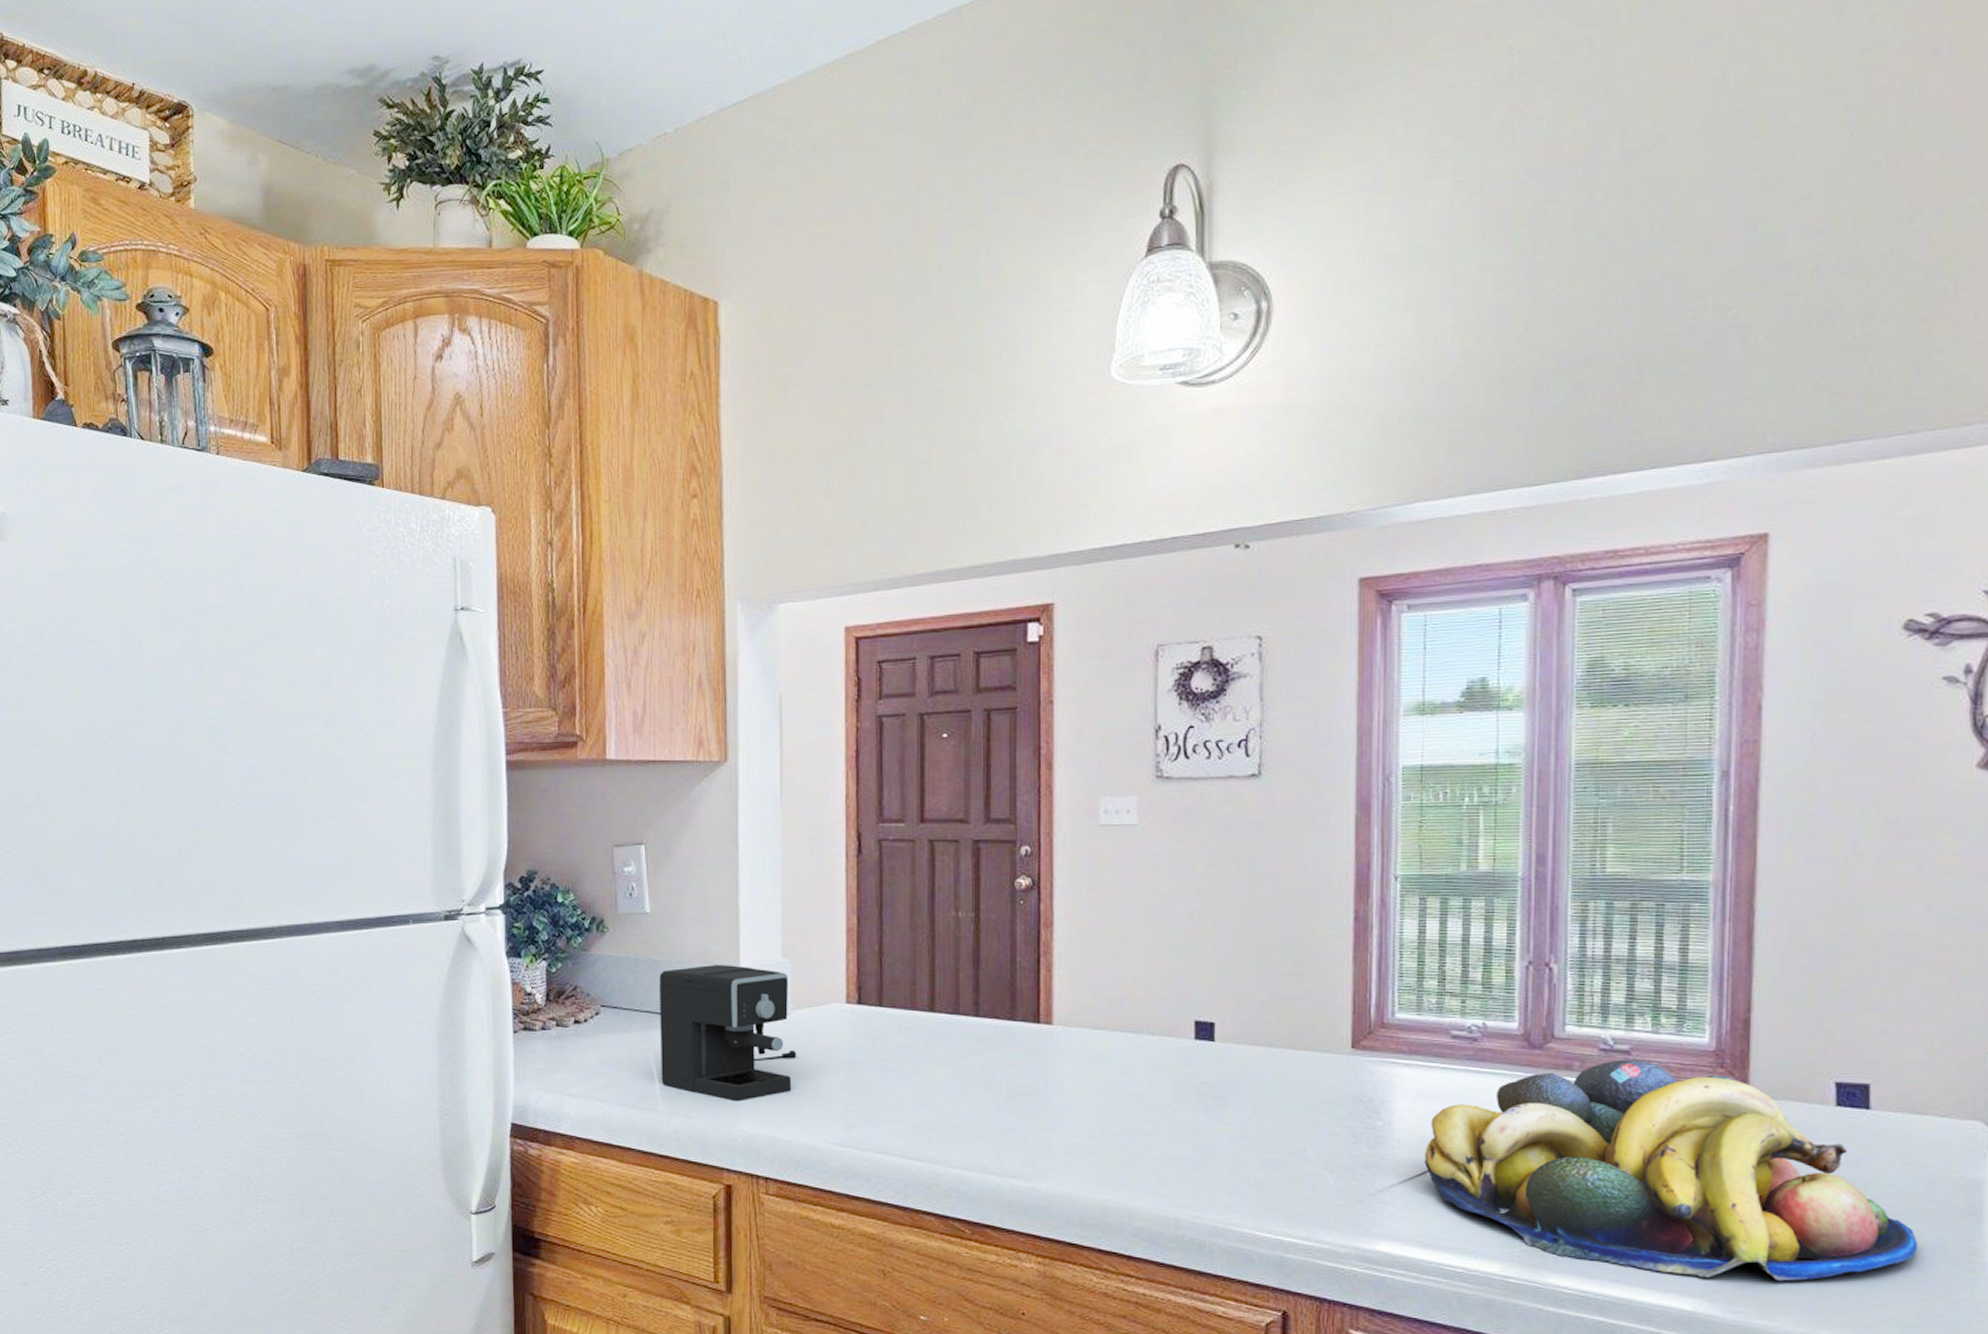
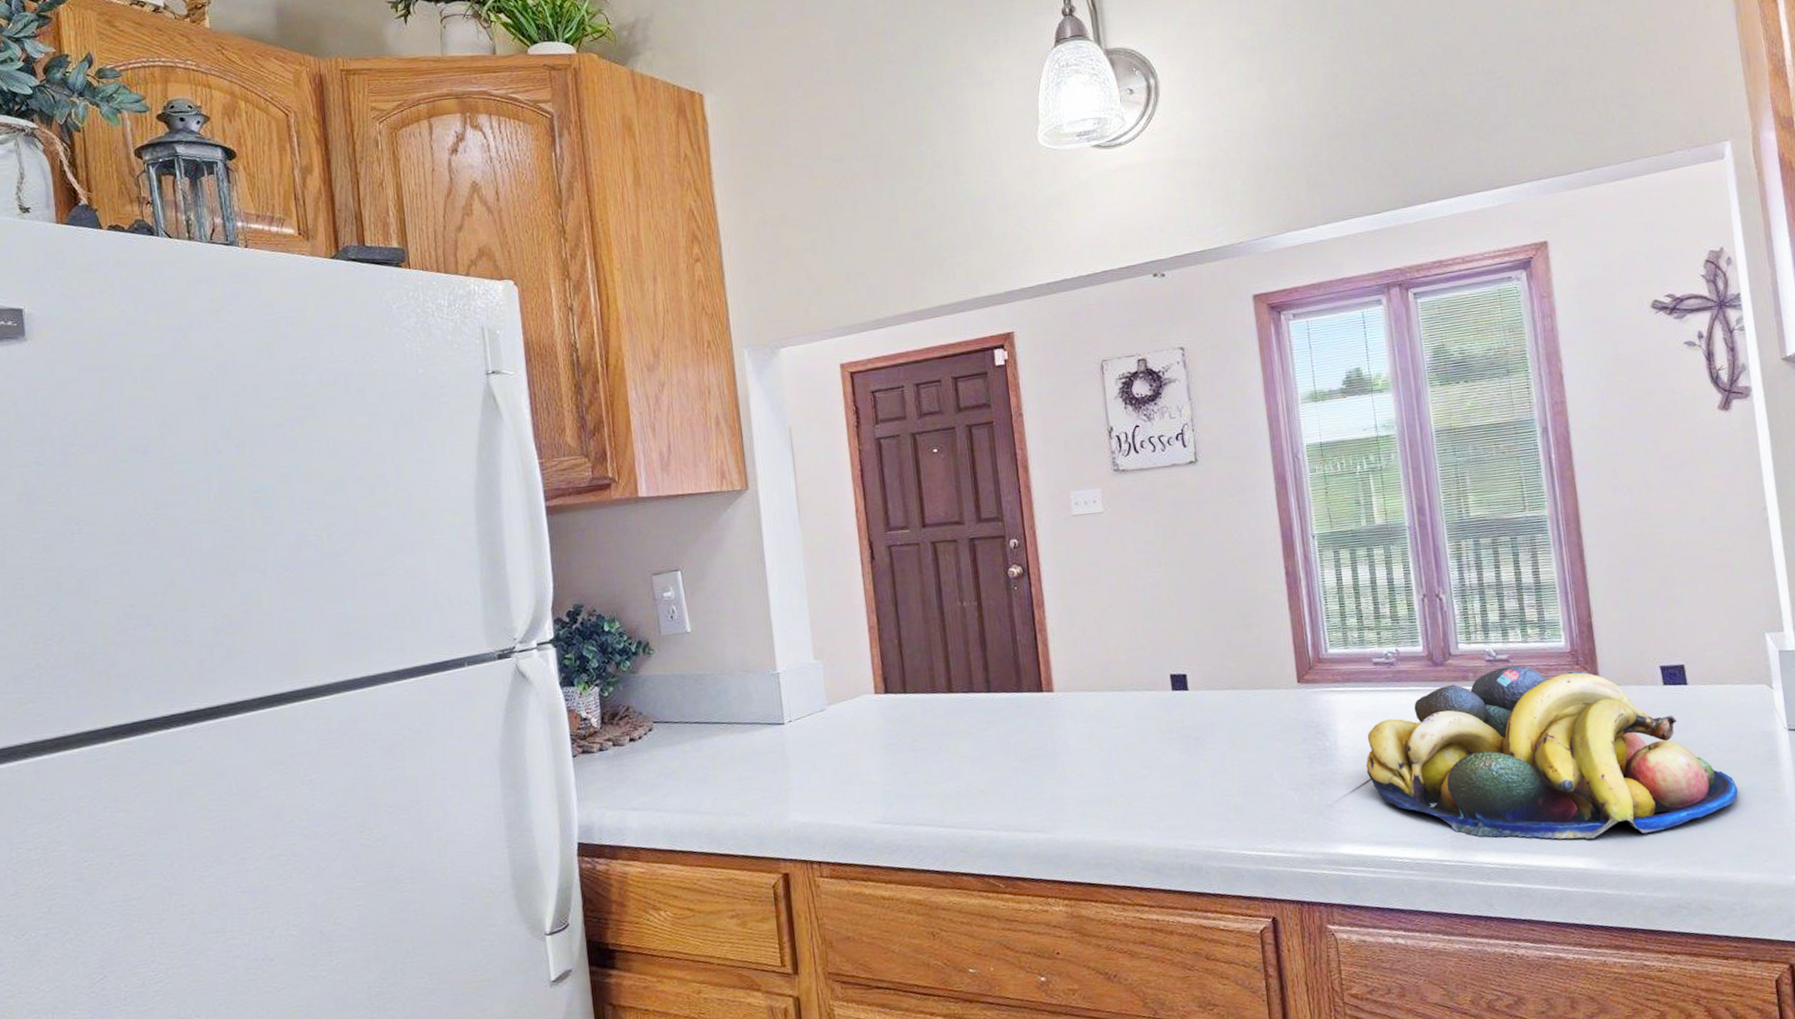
coffee maker: present [659,964,797,1102] -> none [705,671,836,796]

